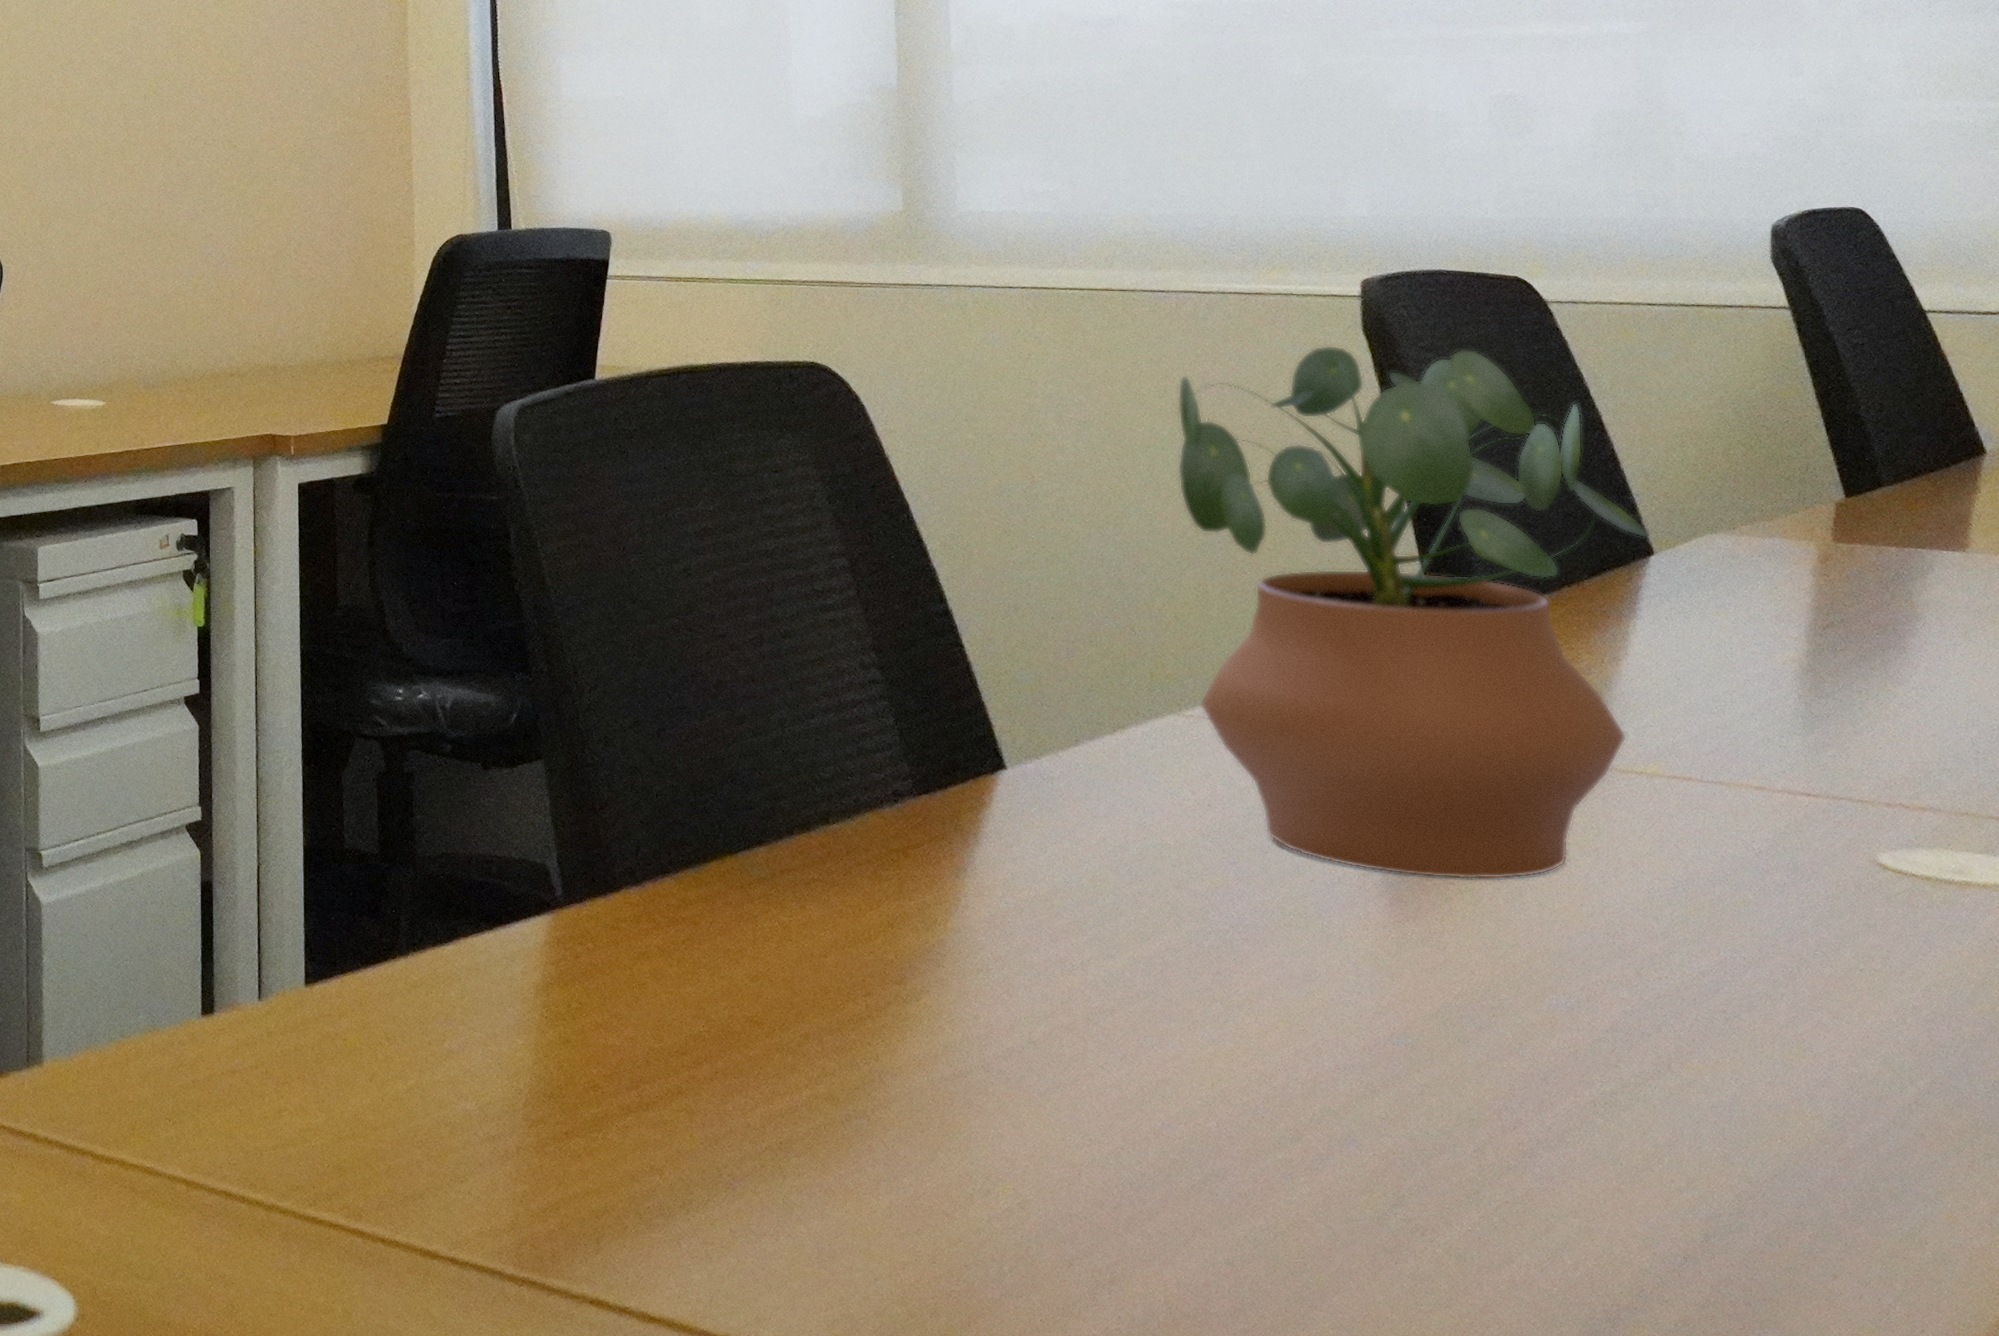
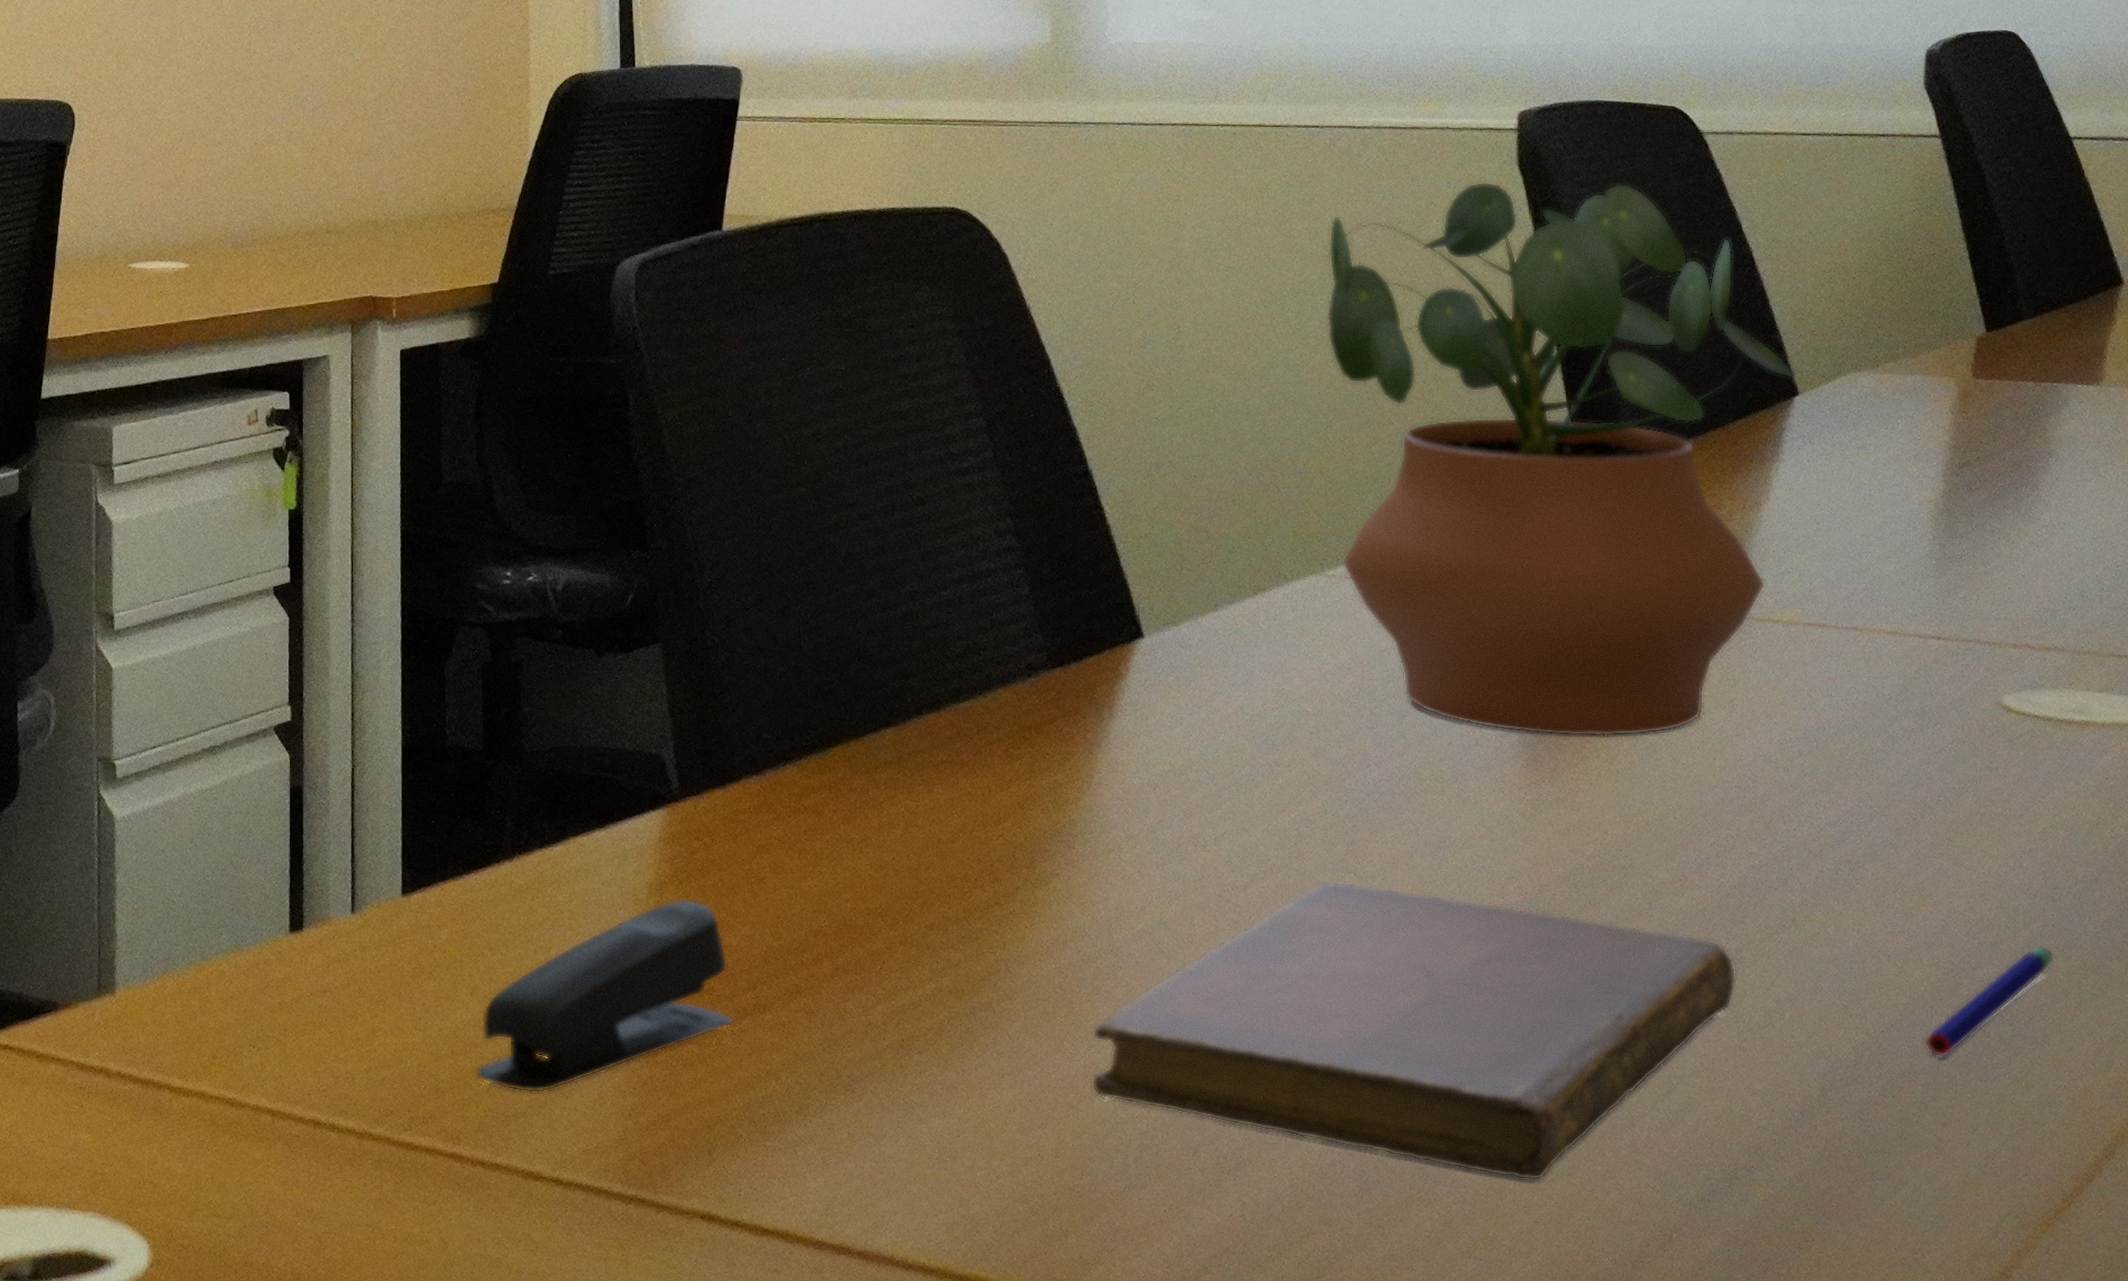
stapler: none [374,1000,619,1177] -> present [475,899,734,1093]
notebook: none [966,1008,1612,1311] -> present [1091,880,1736,1181]
pen: none [1810,1102,1944,1210] -> present [1924,945,2054,1058]

